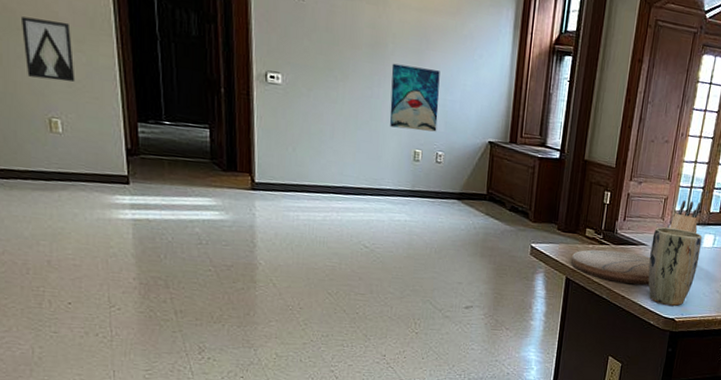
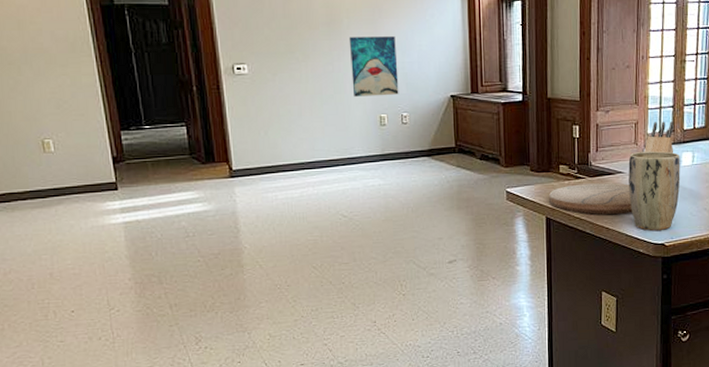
wall art: present [22,16,75,82] -> none [12,50,63,105]

